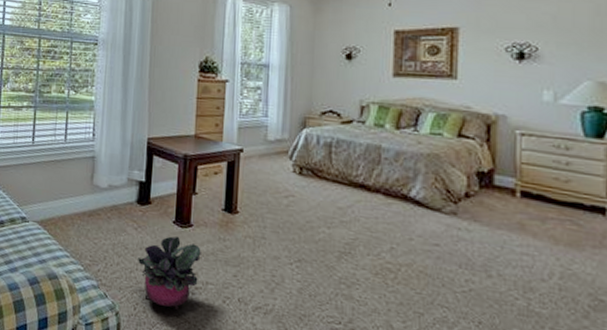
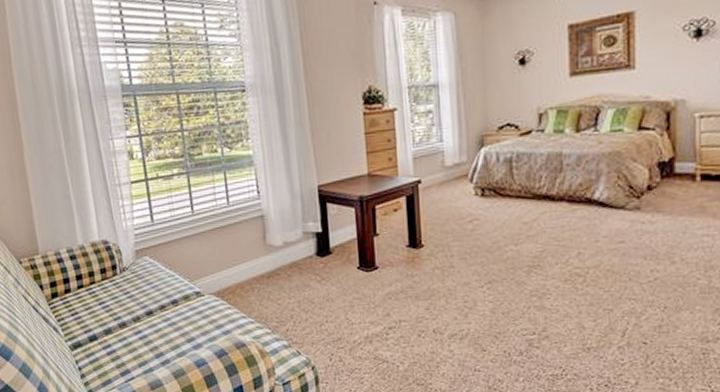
potted plant: present [138,236,201,311] -> none [326,281,391,353]

